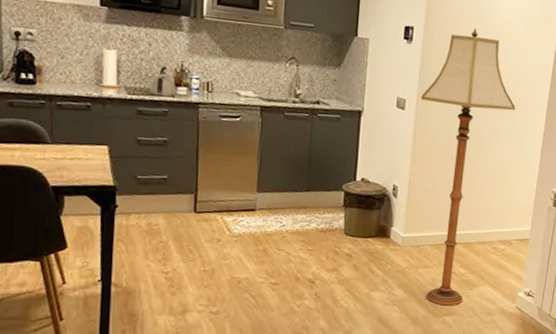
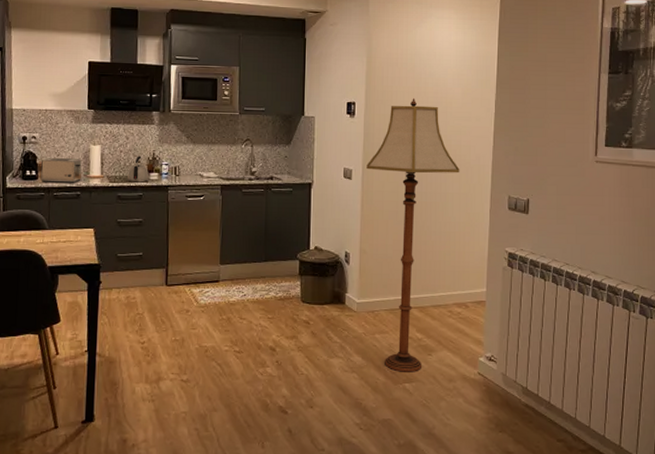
toaster: none [39,59,93,93] -> present [40,157,82,184]

